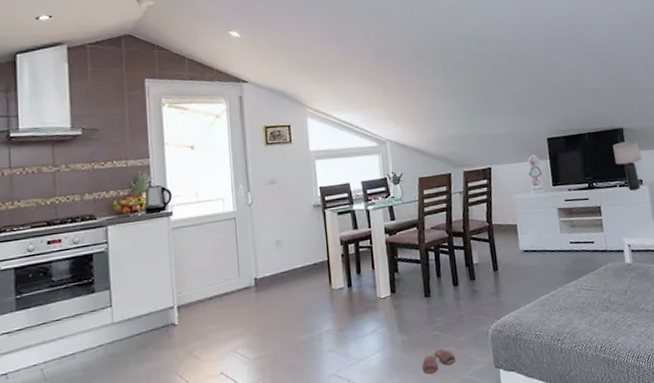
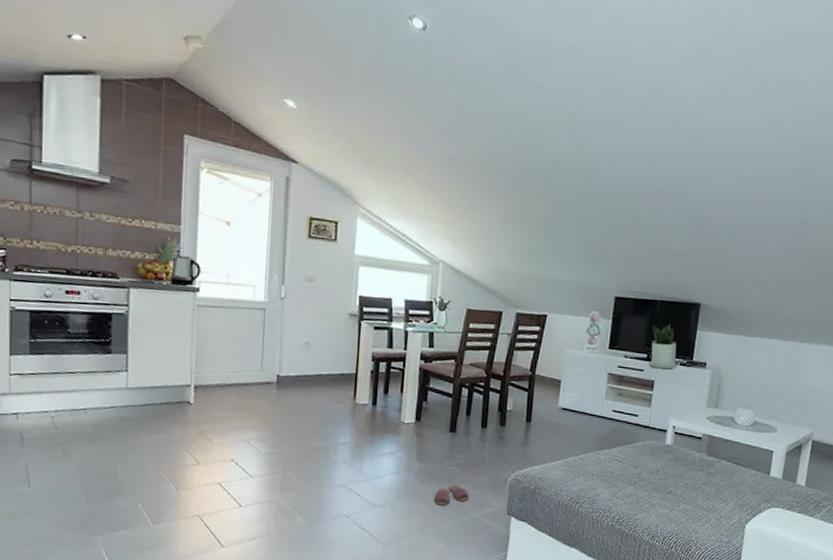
planter: none [586,152,618,195] -> present [649,324,678,370]
table lamp: present [612,140,643,191] -> none [682,318,713,372]

